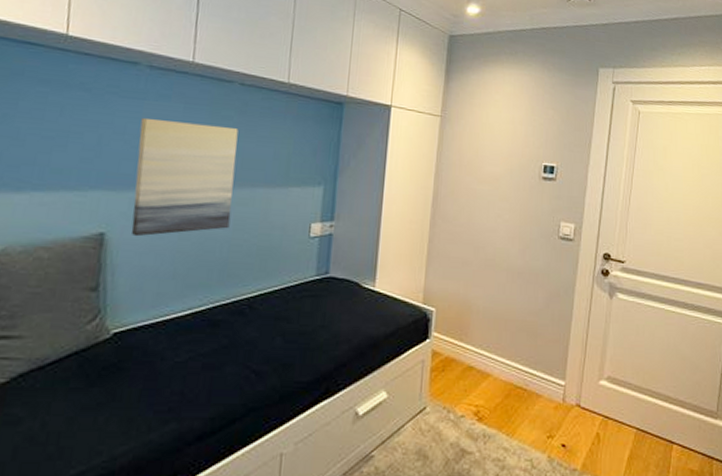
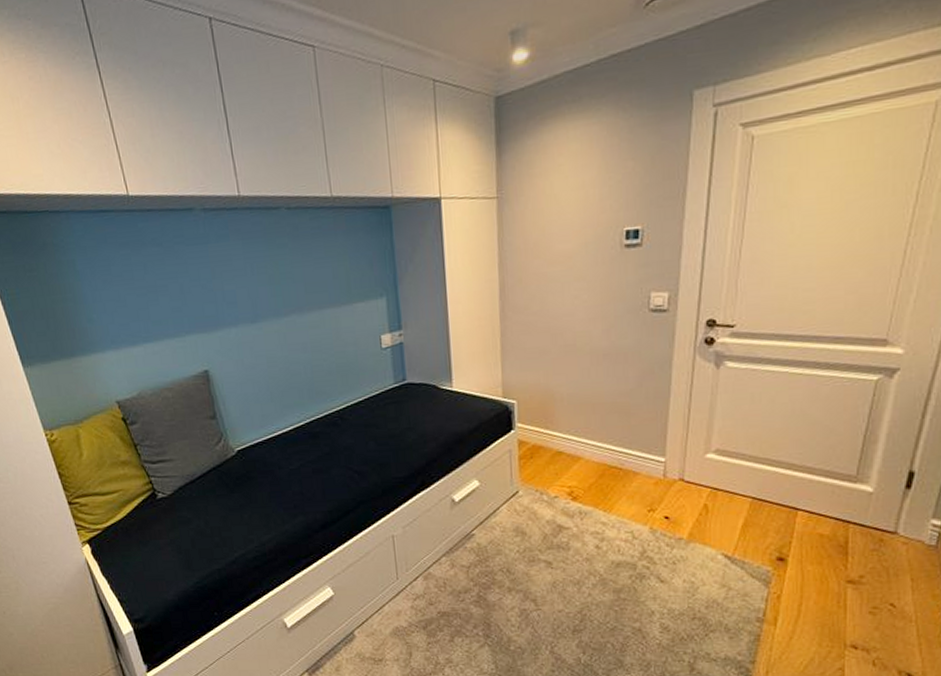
wall art: present [131,118,239,237] -> none [210,255,308,370]

